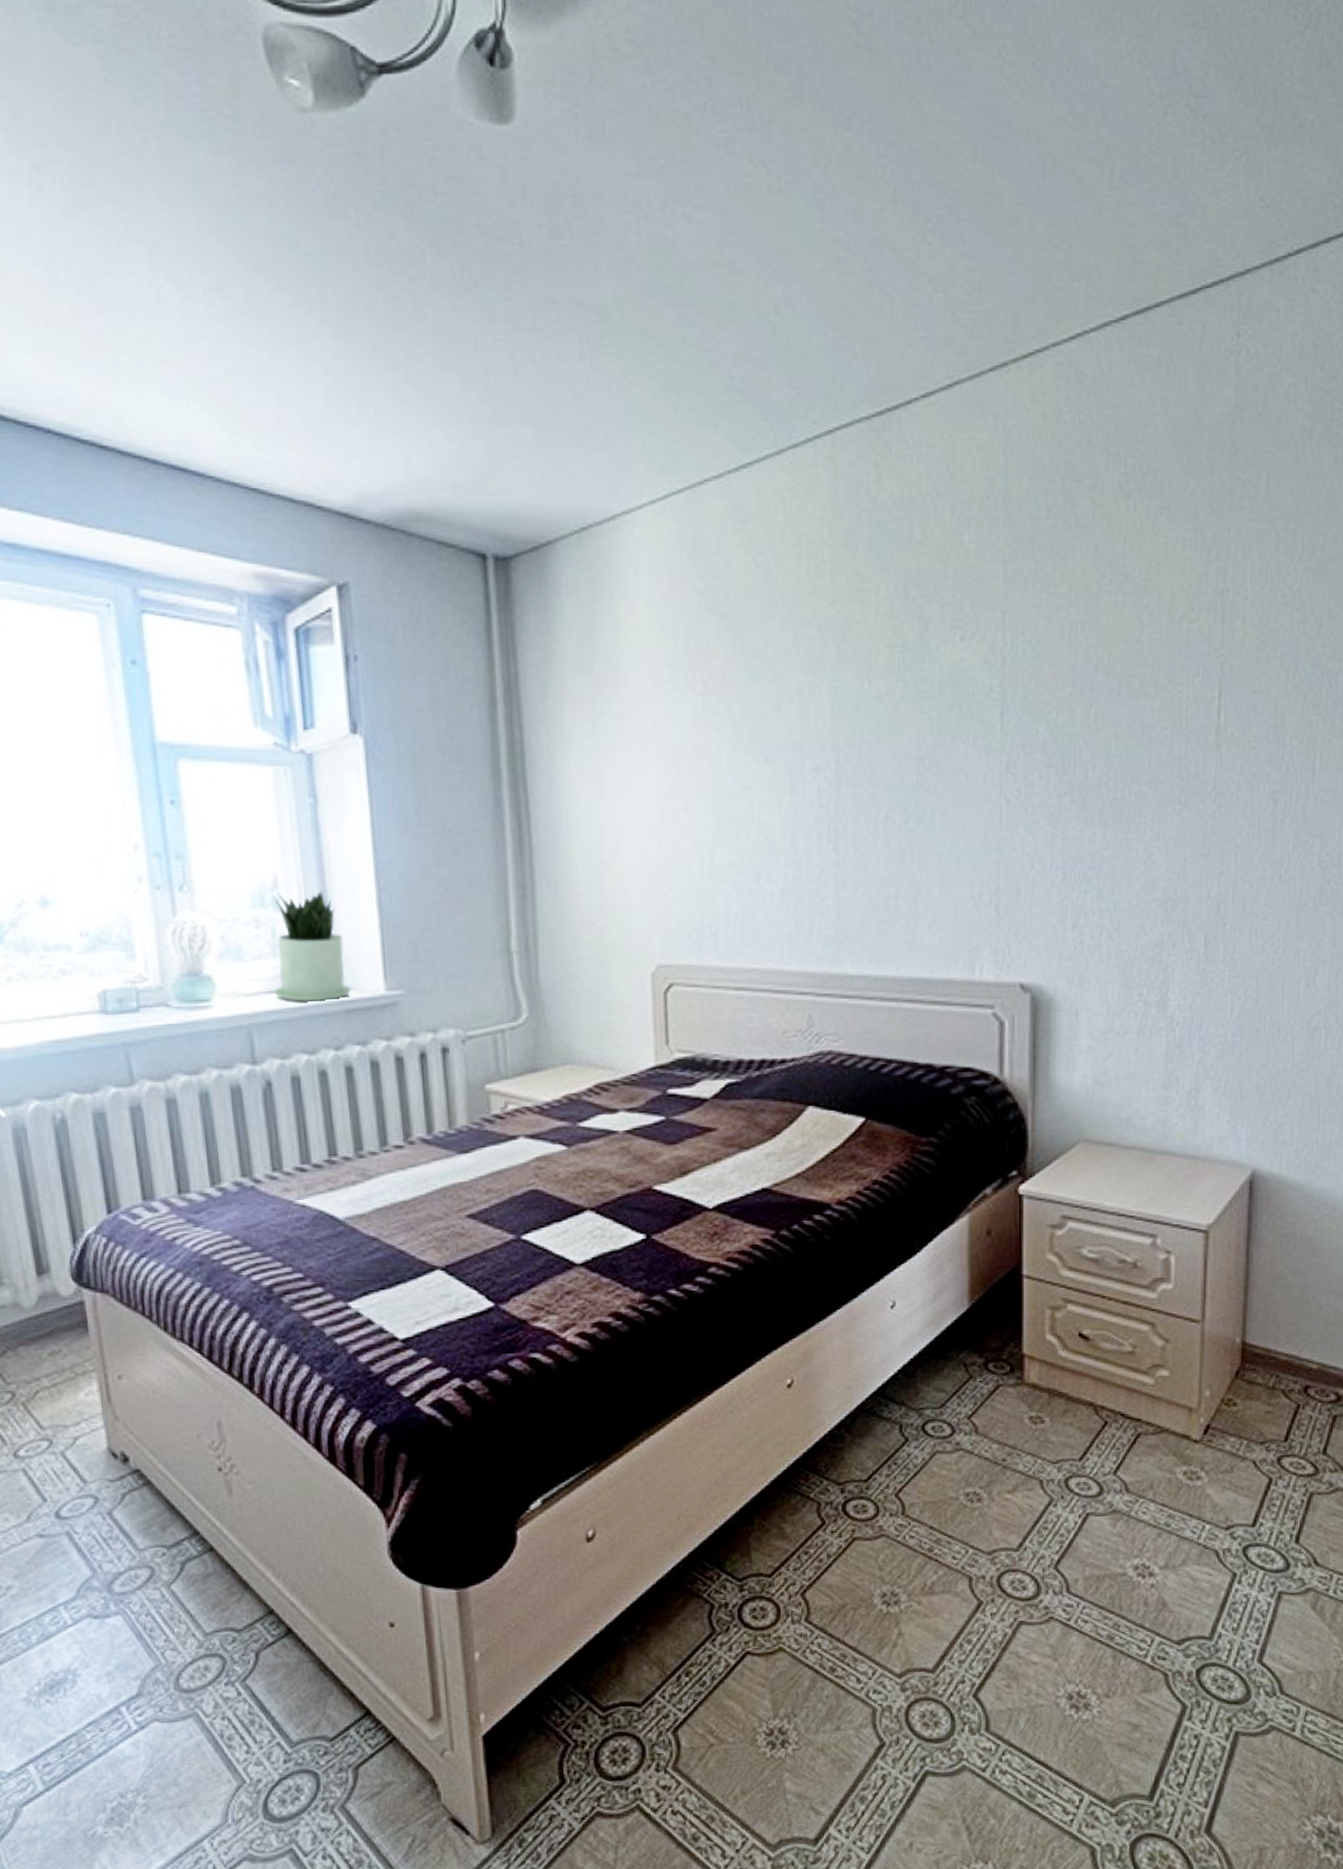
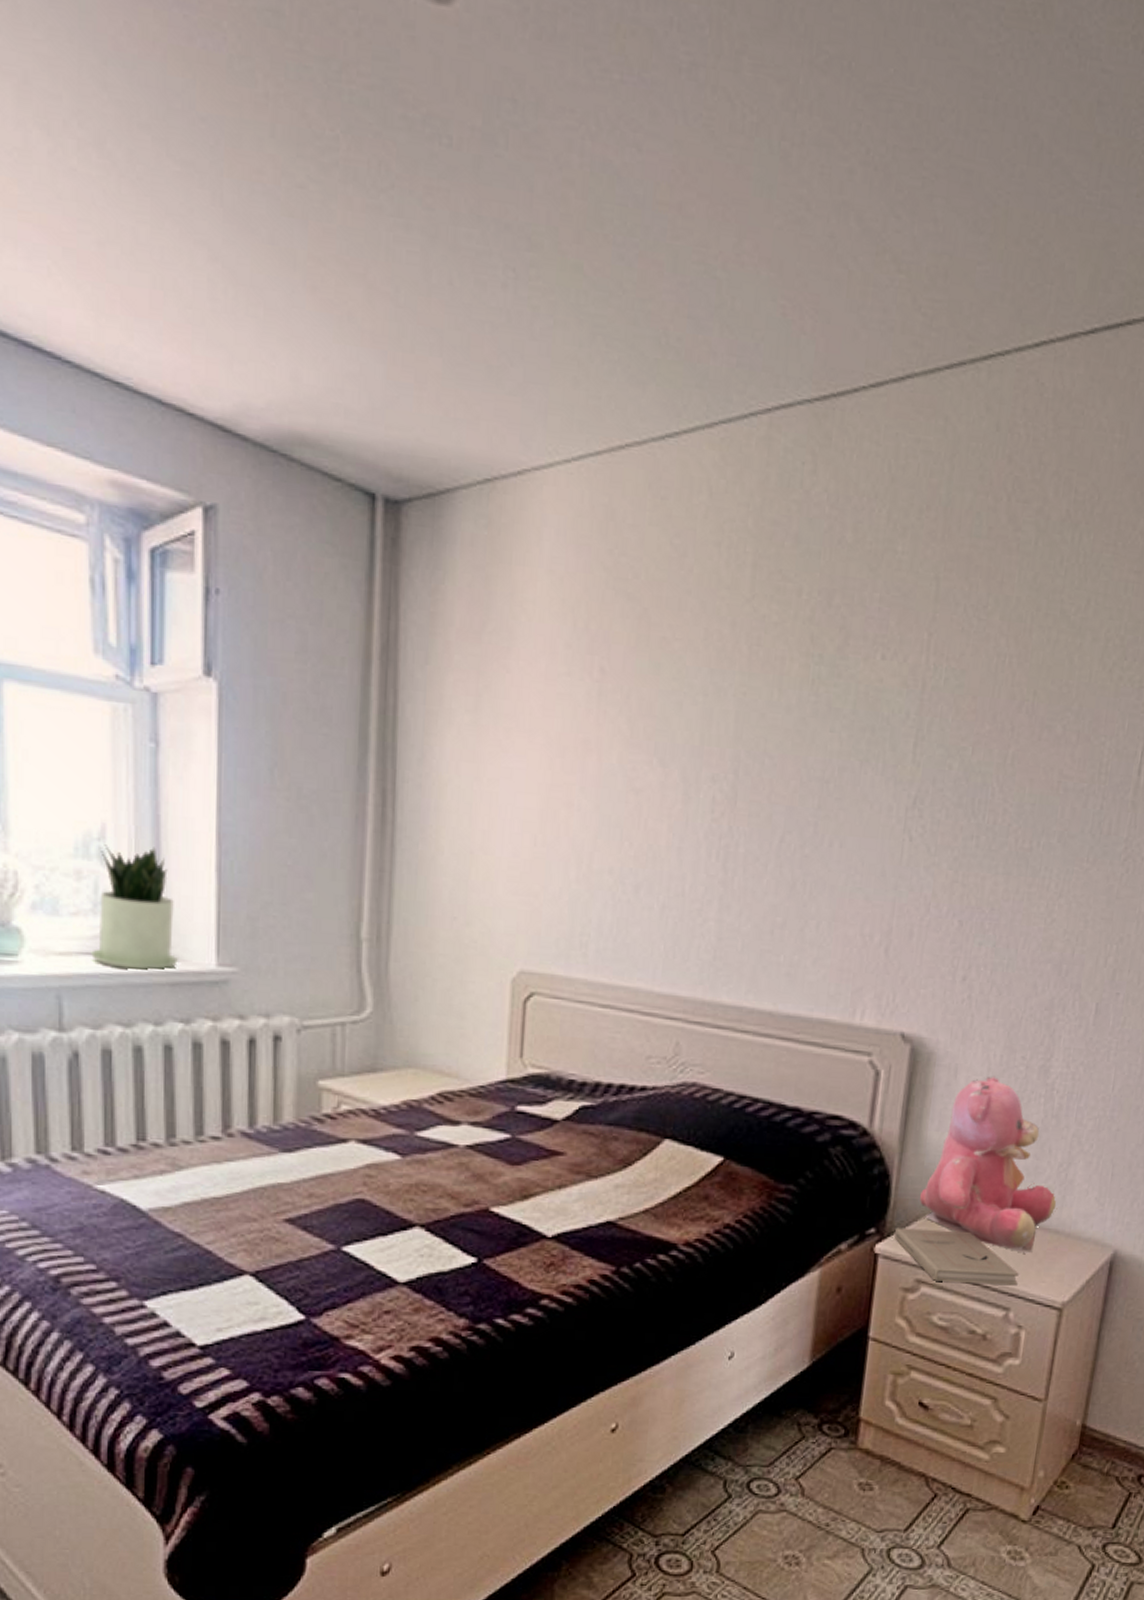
book: none [1037,1165,1161,1216] -> present [894,1227,1019,1286]
teddy bear: none [1055,1015,1191,1181] -> present [919,1076,1058,1254]

